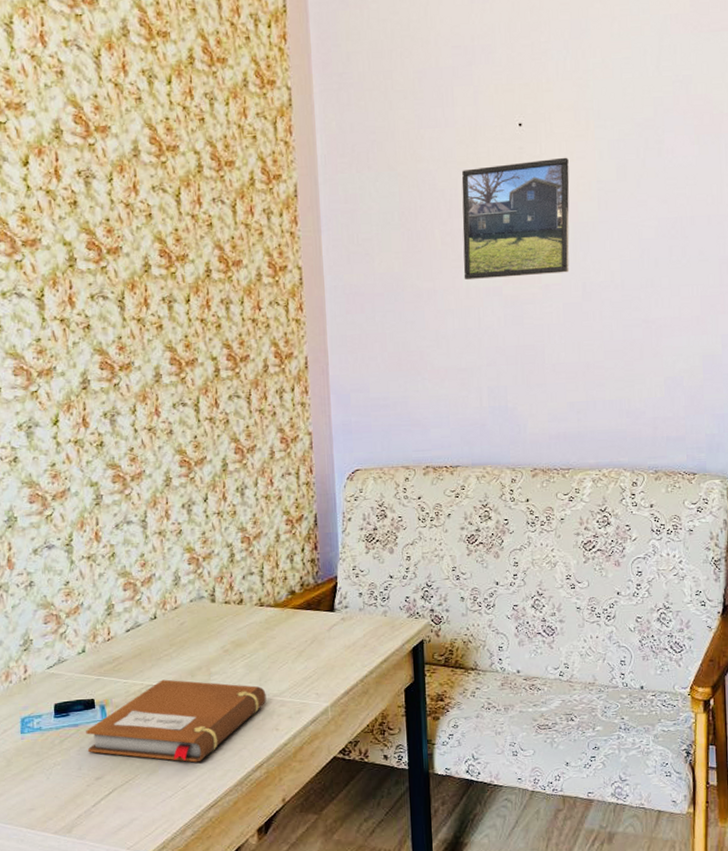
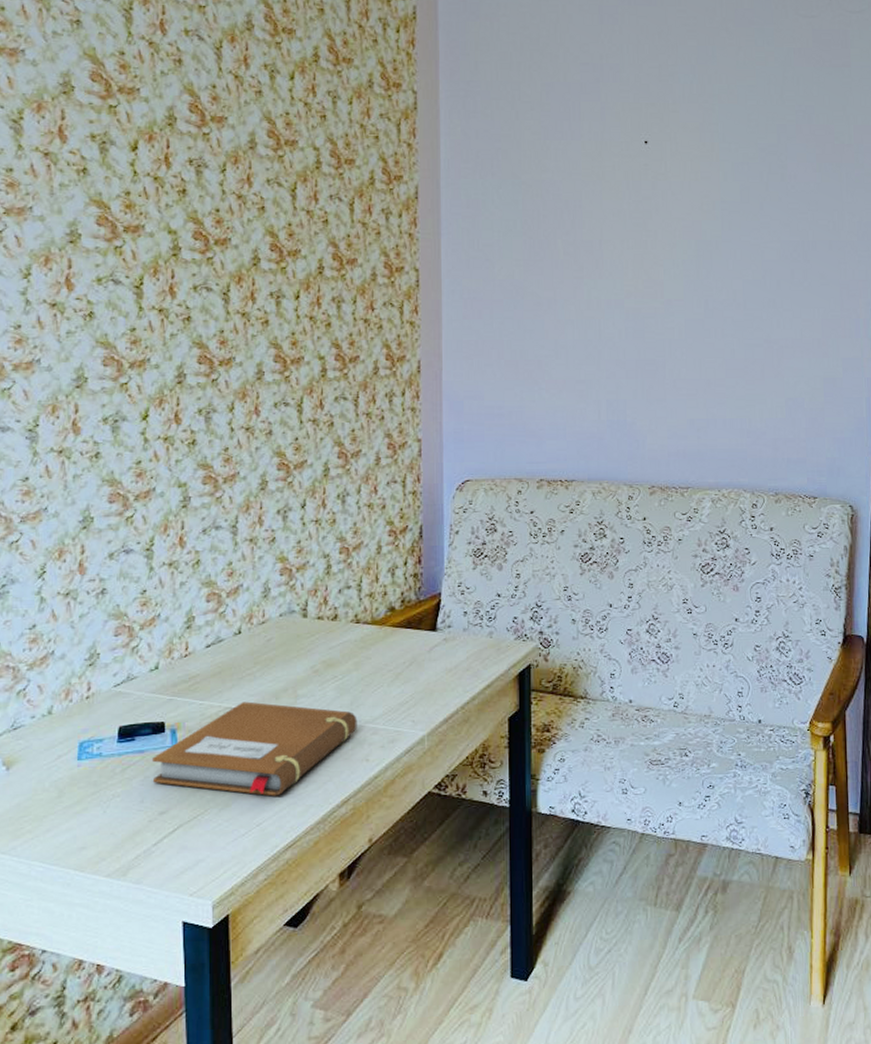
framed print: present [461,157,570,281] -> none [585,176,694,292]

